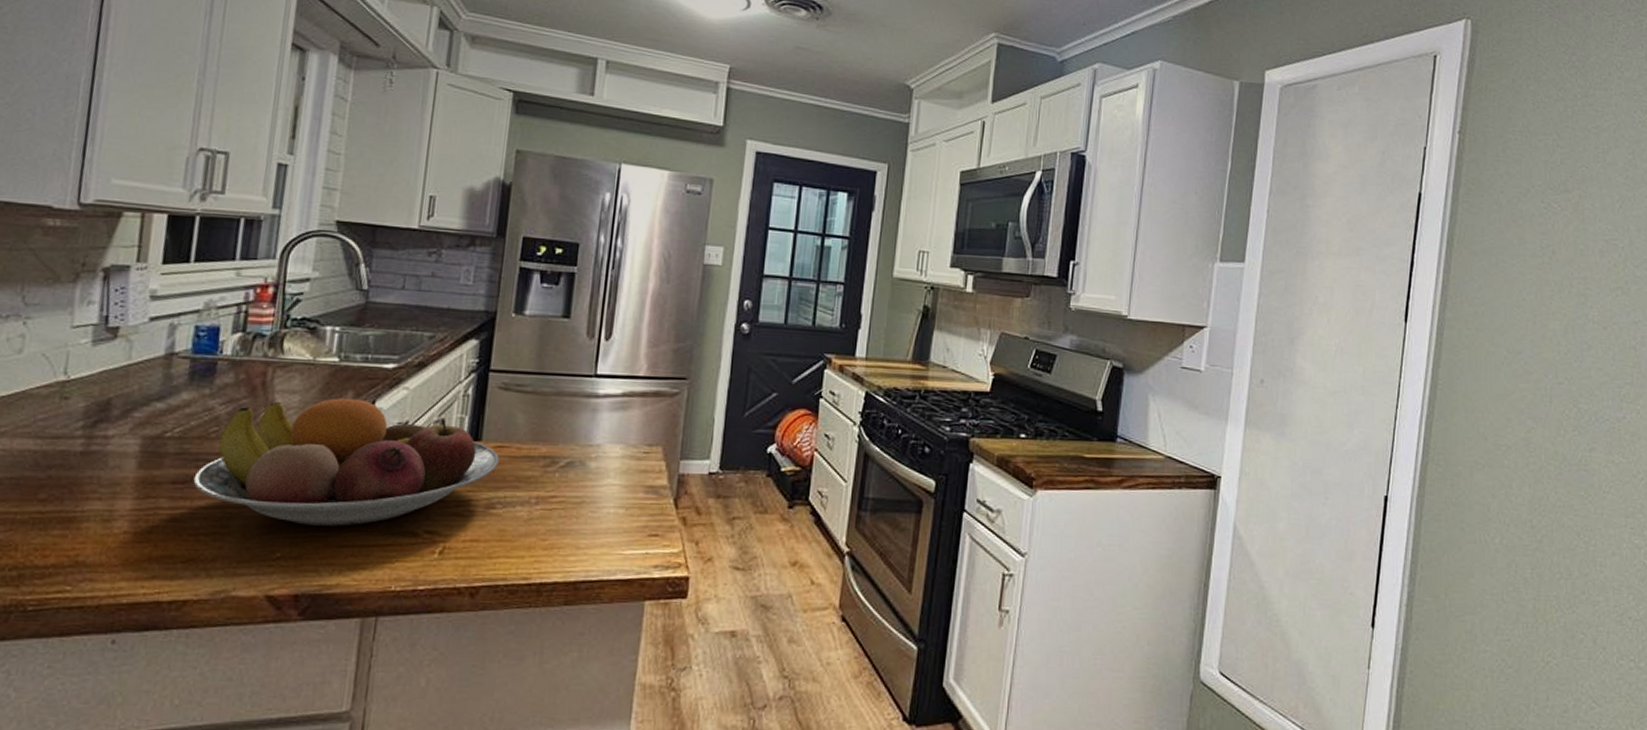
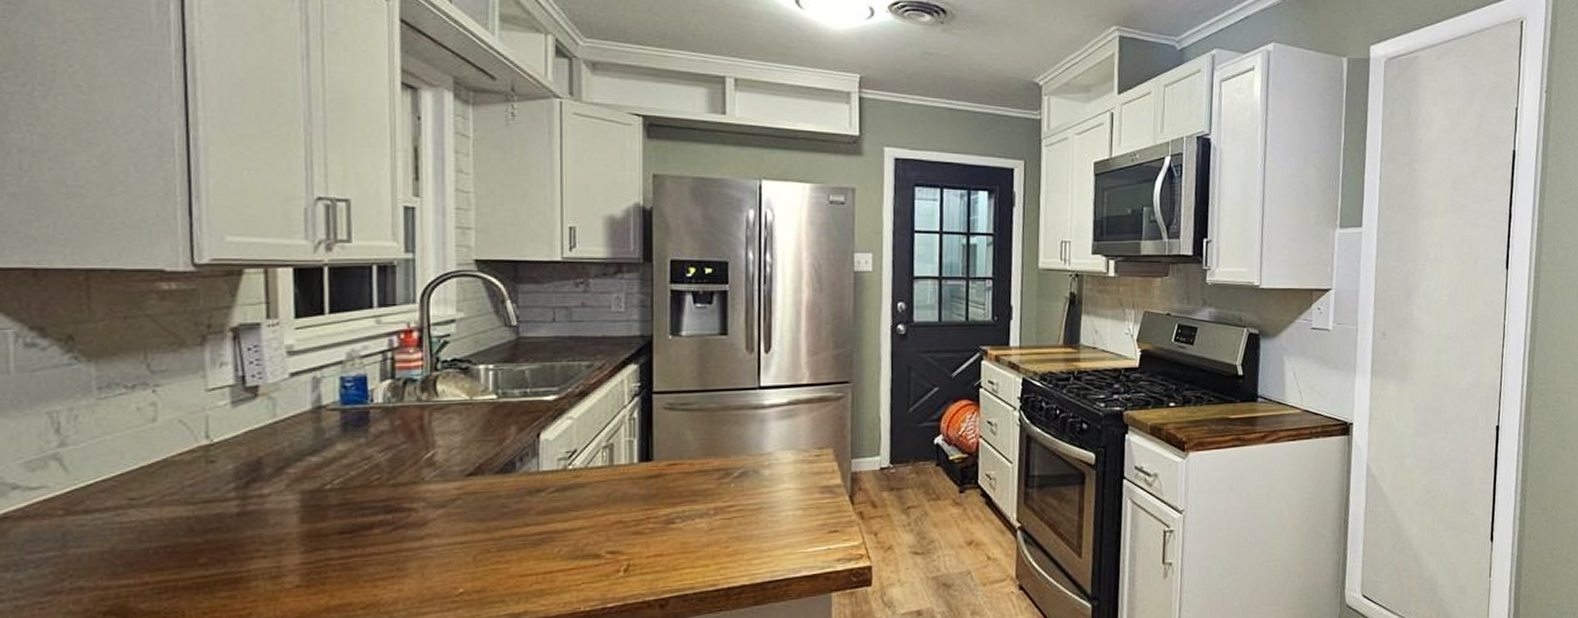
fruit bowl: present [193,398,499,527] -> none [362,433,673,560]

